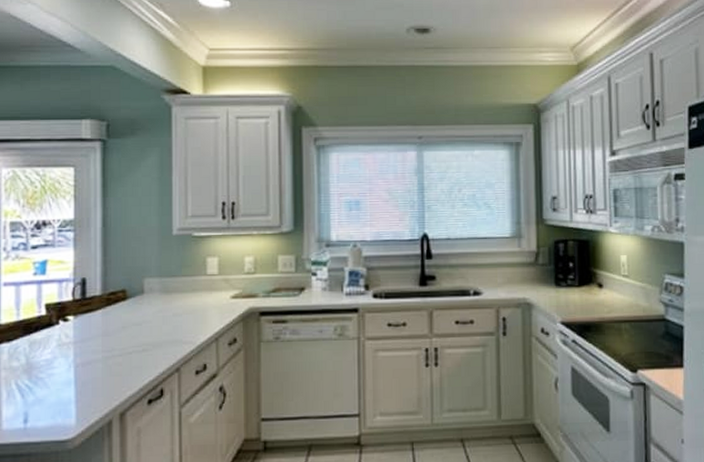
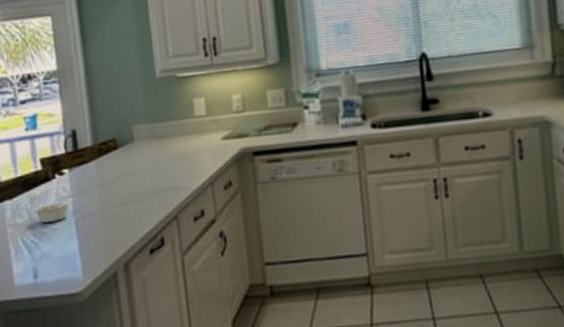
legume: none [31,345,76,368] -> present [33,198,74,223]

